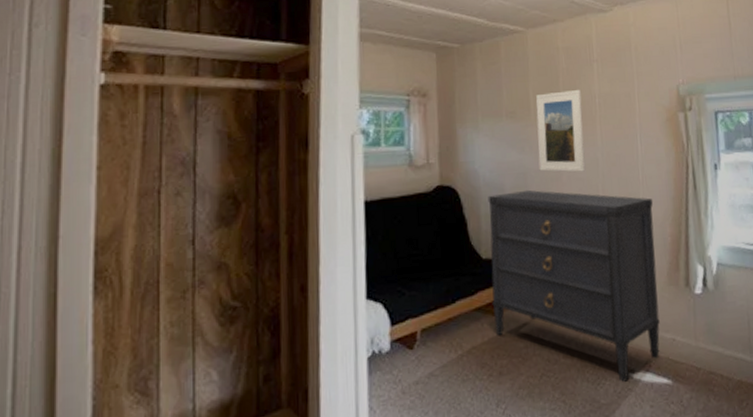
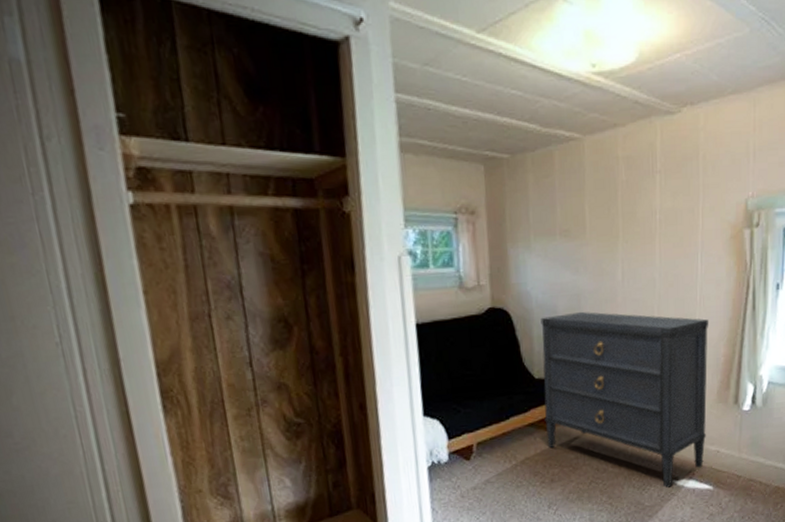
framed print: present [536,90,585,172] -> none [592,205,642,293]

